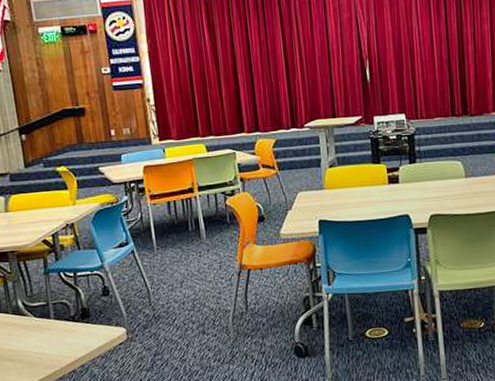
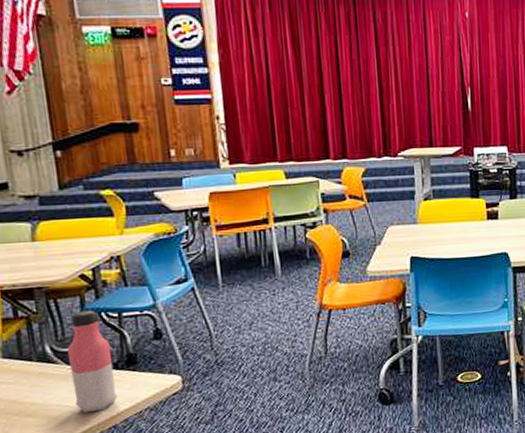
water bottle: none [34,270,75,359] -> present [66,309,118,413]

